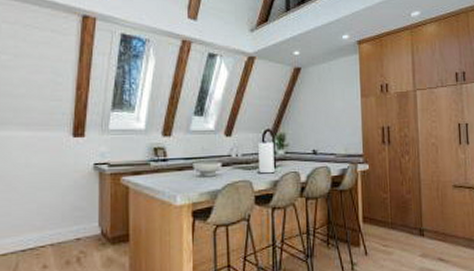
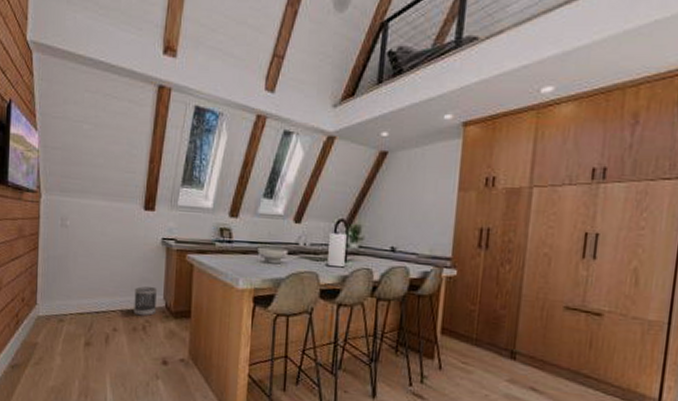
wastebasket: none [66,215,91,248] -> present [134,286,157,316]

